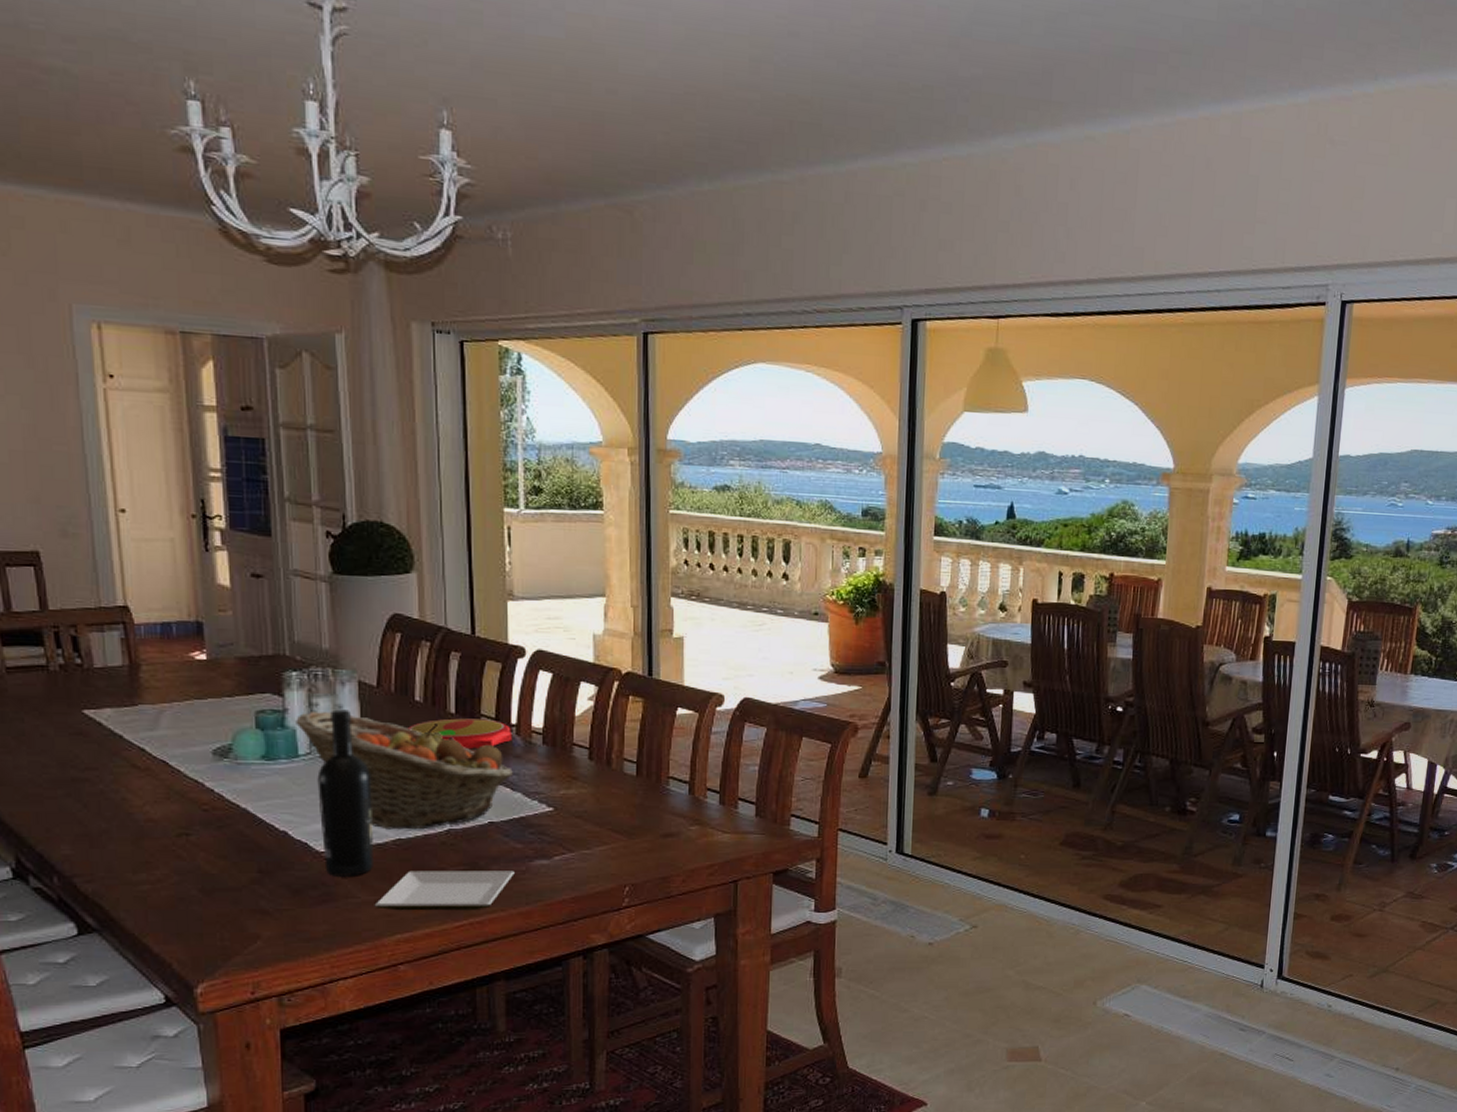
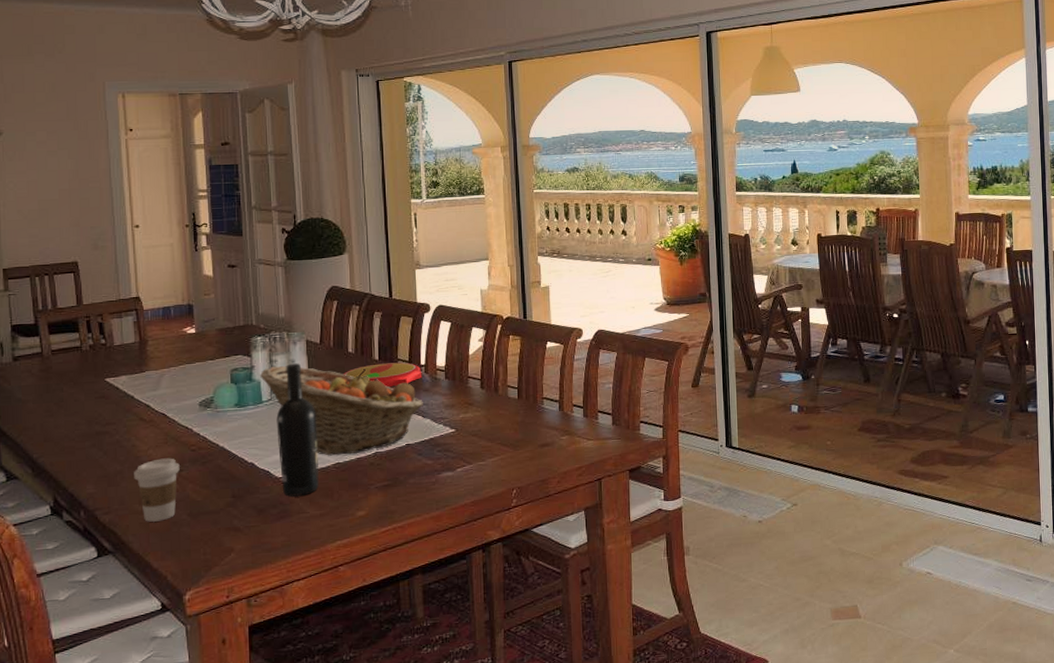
coffee cup: none [125,817,187,896] -> present [134,458,180,522]
plate: present [374,871,515,911] -> none [320,483,427,522]

